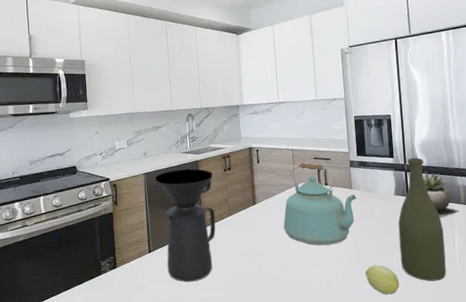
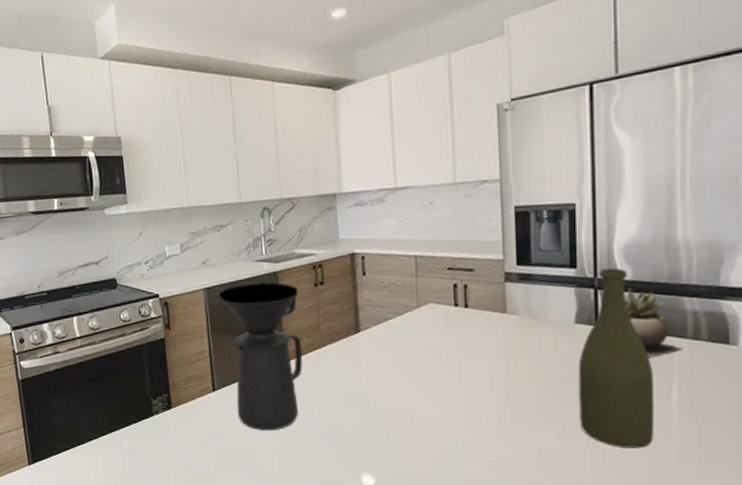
kettle: present [283,162,357,246] -> none [400,274,514,391]
fruit: present [365,265,400,295] -> none [521,421,575,463]

